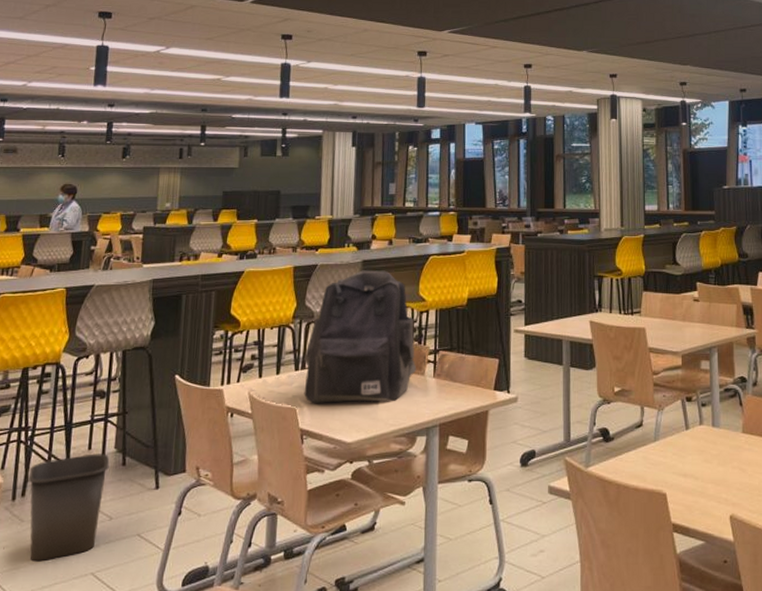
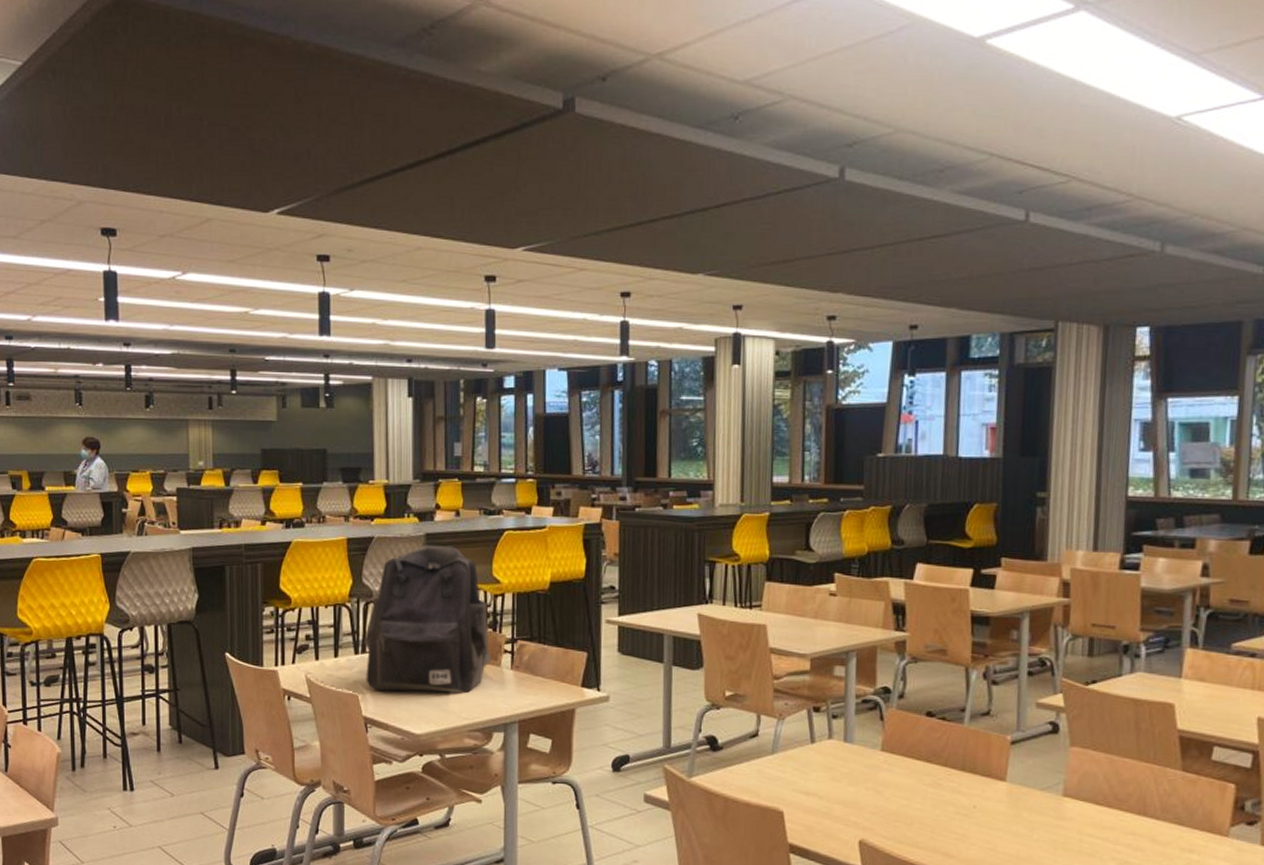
waste bin: present [28,454,110,562] -> none [85,729,166,832]

